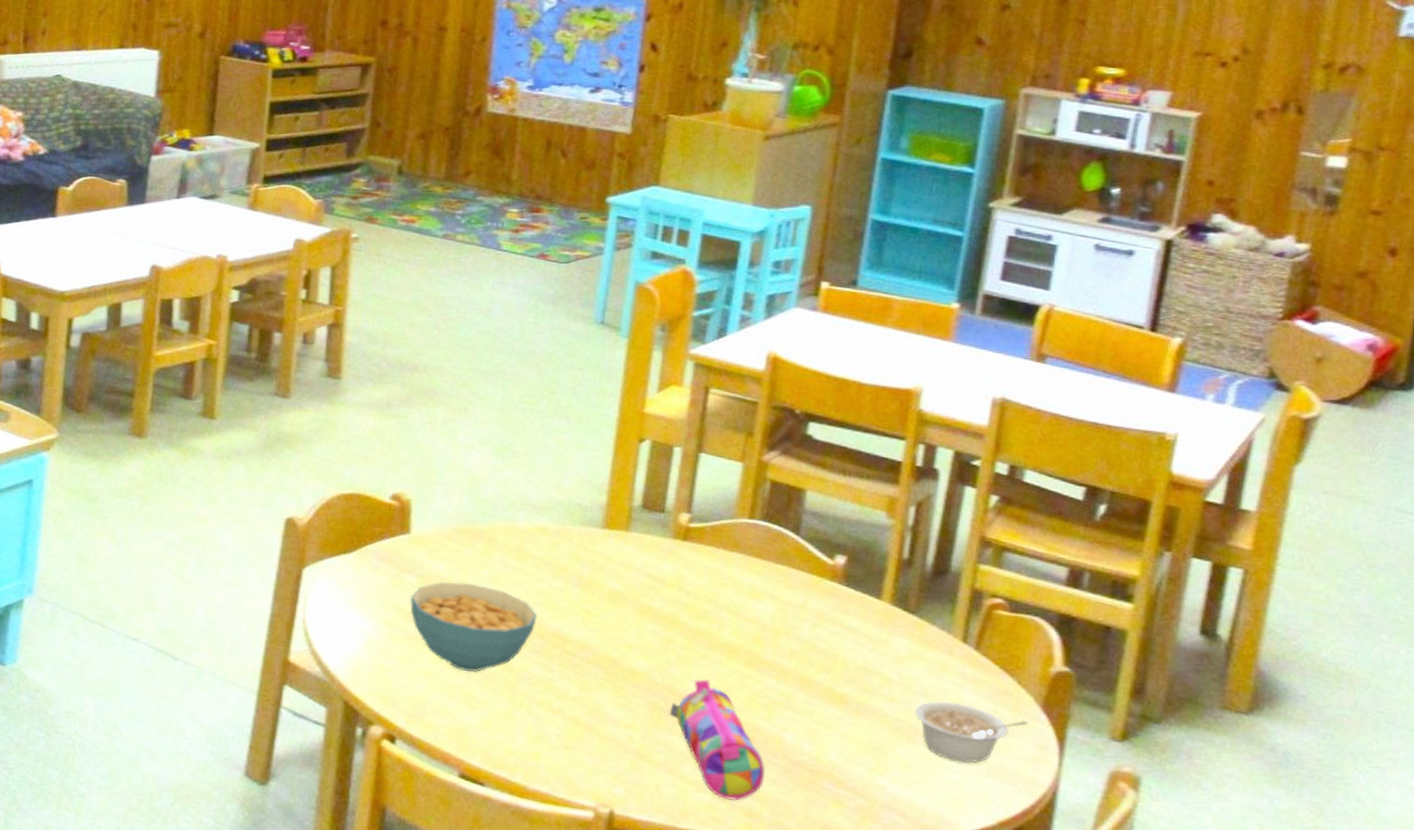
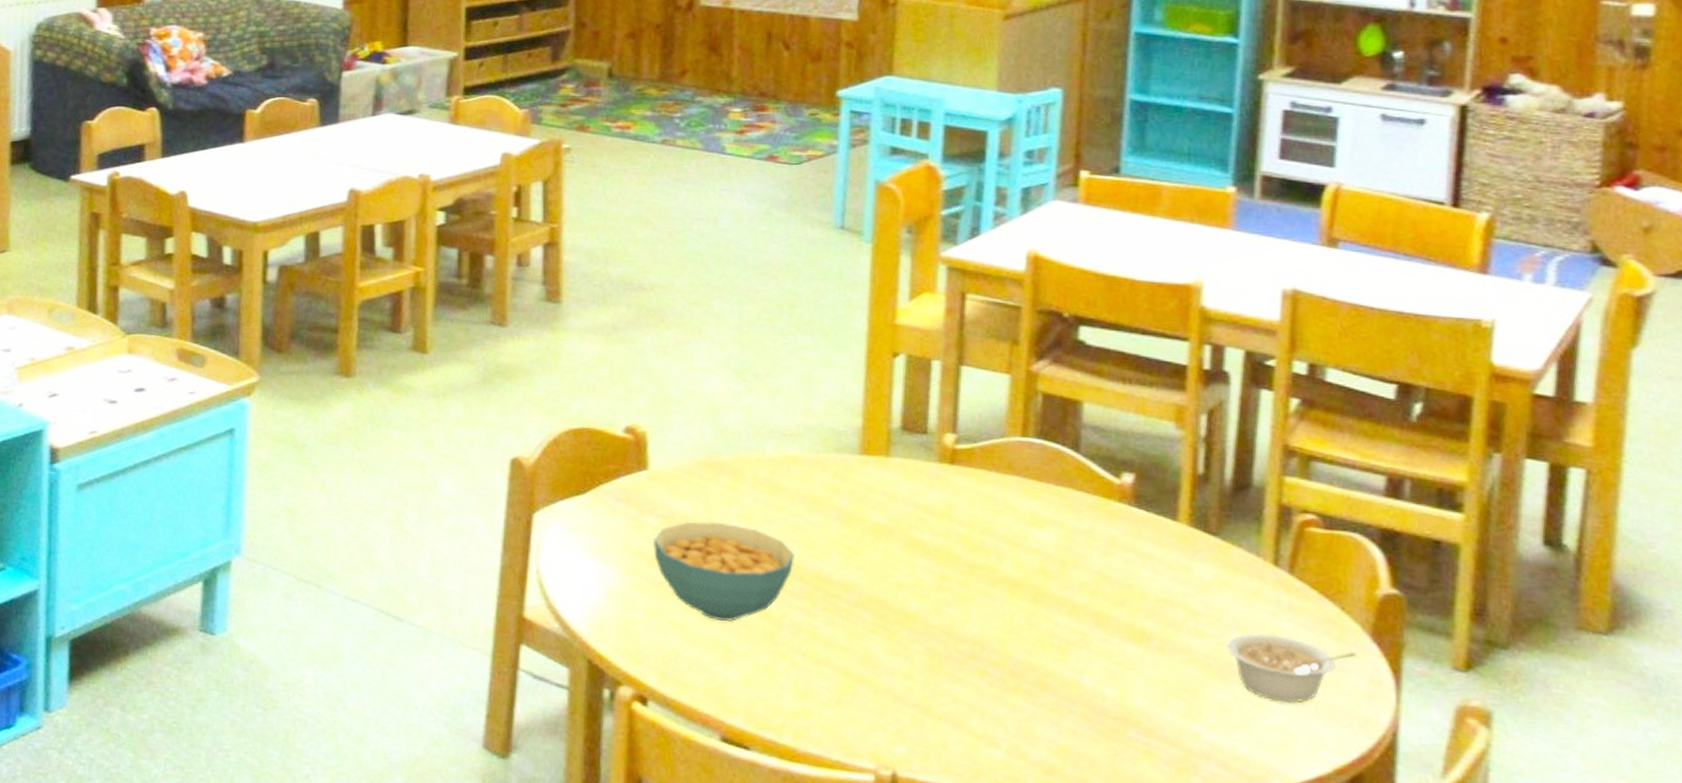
pencil case: present [669,679,765,801] -> none [950,618,1063,756]

